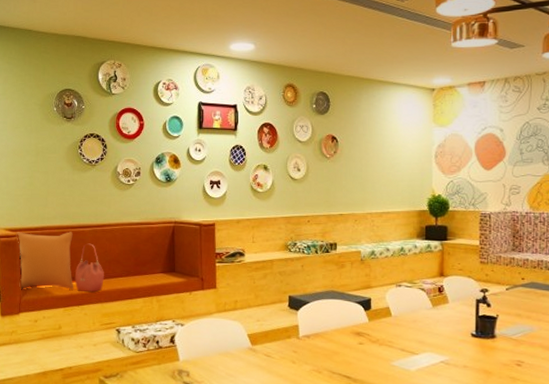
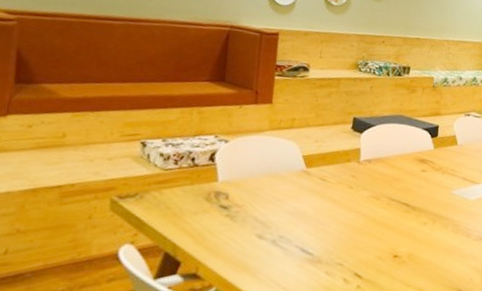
pillow: present [16,232,74,290] -> none [11,15,97,92]
handbag: present [74,243,104,293] -> none [91,39,134,97]

